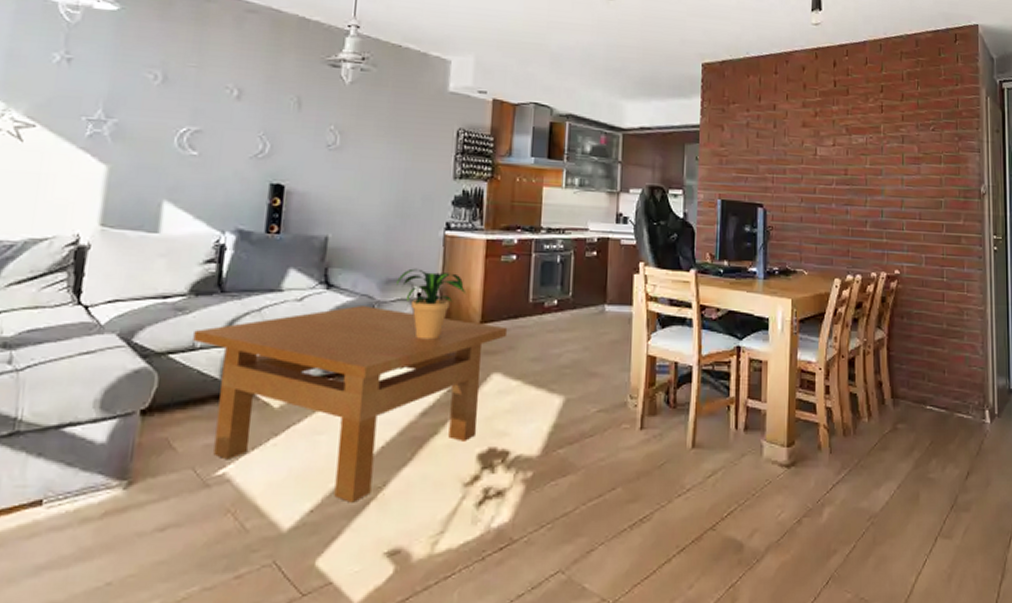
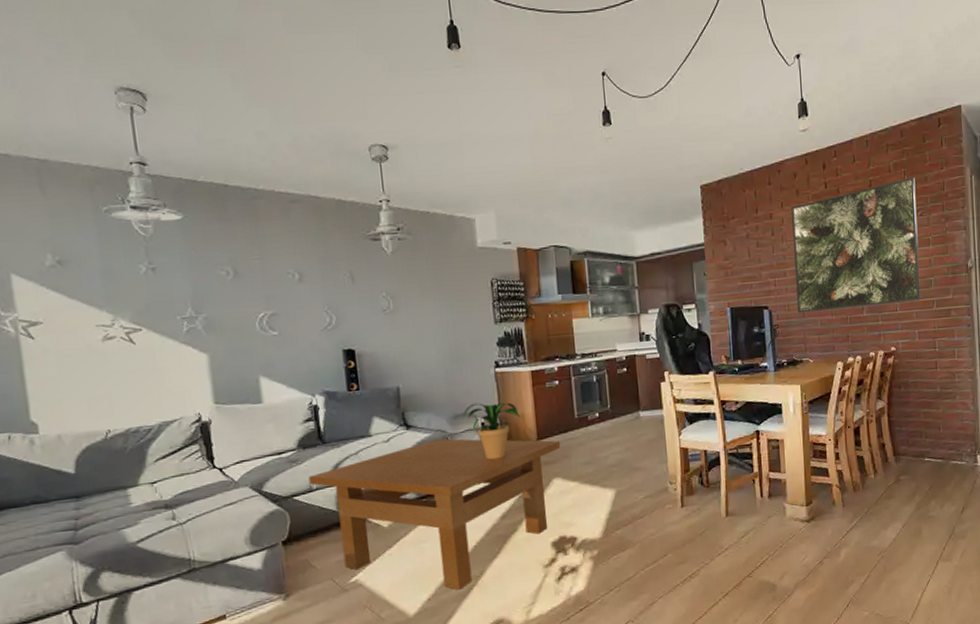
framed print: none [795,88,930,222] -> present [791,176,921,314]

